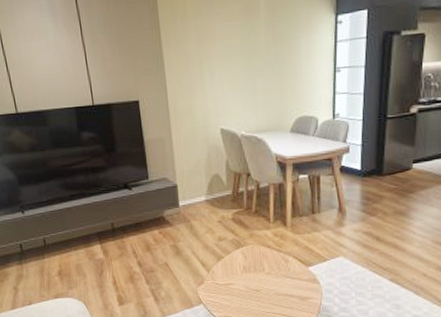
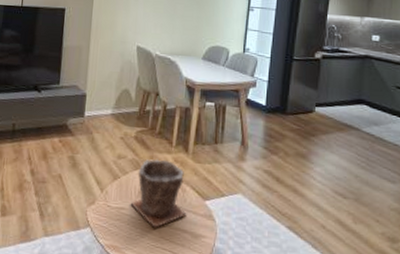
plant pot: none [237,235,292,297] -> present [130,159,187,228]

